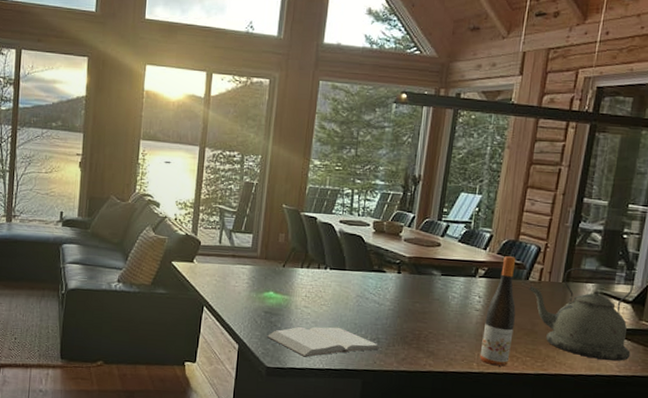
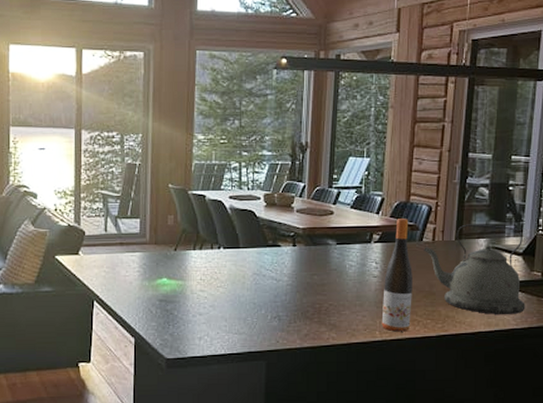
book: present [266,326,382,357] -> none [163,308,283,344]

